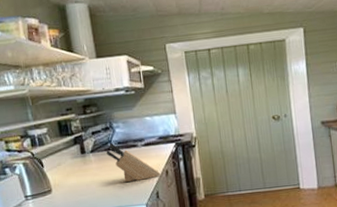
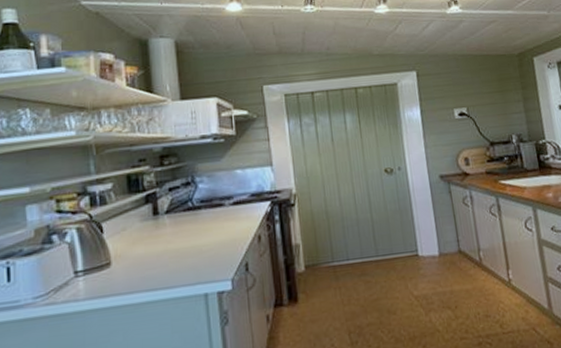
knife block: present [106,143,161,182] -> none [185,202,252,251]

